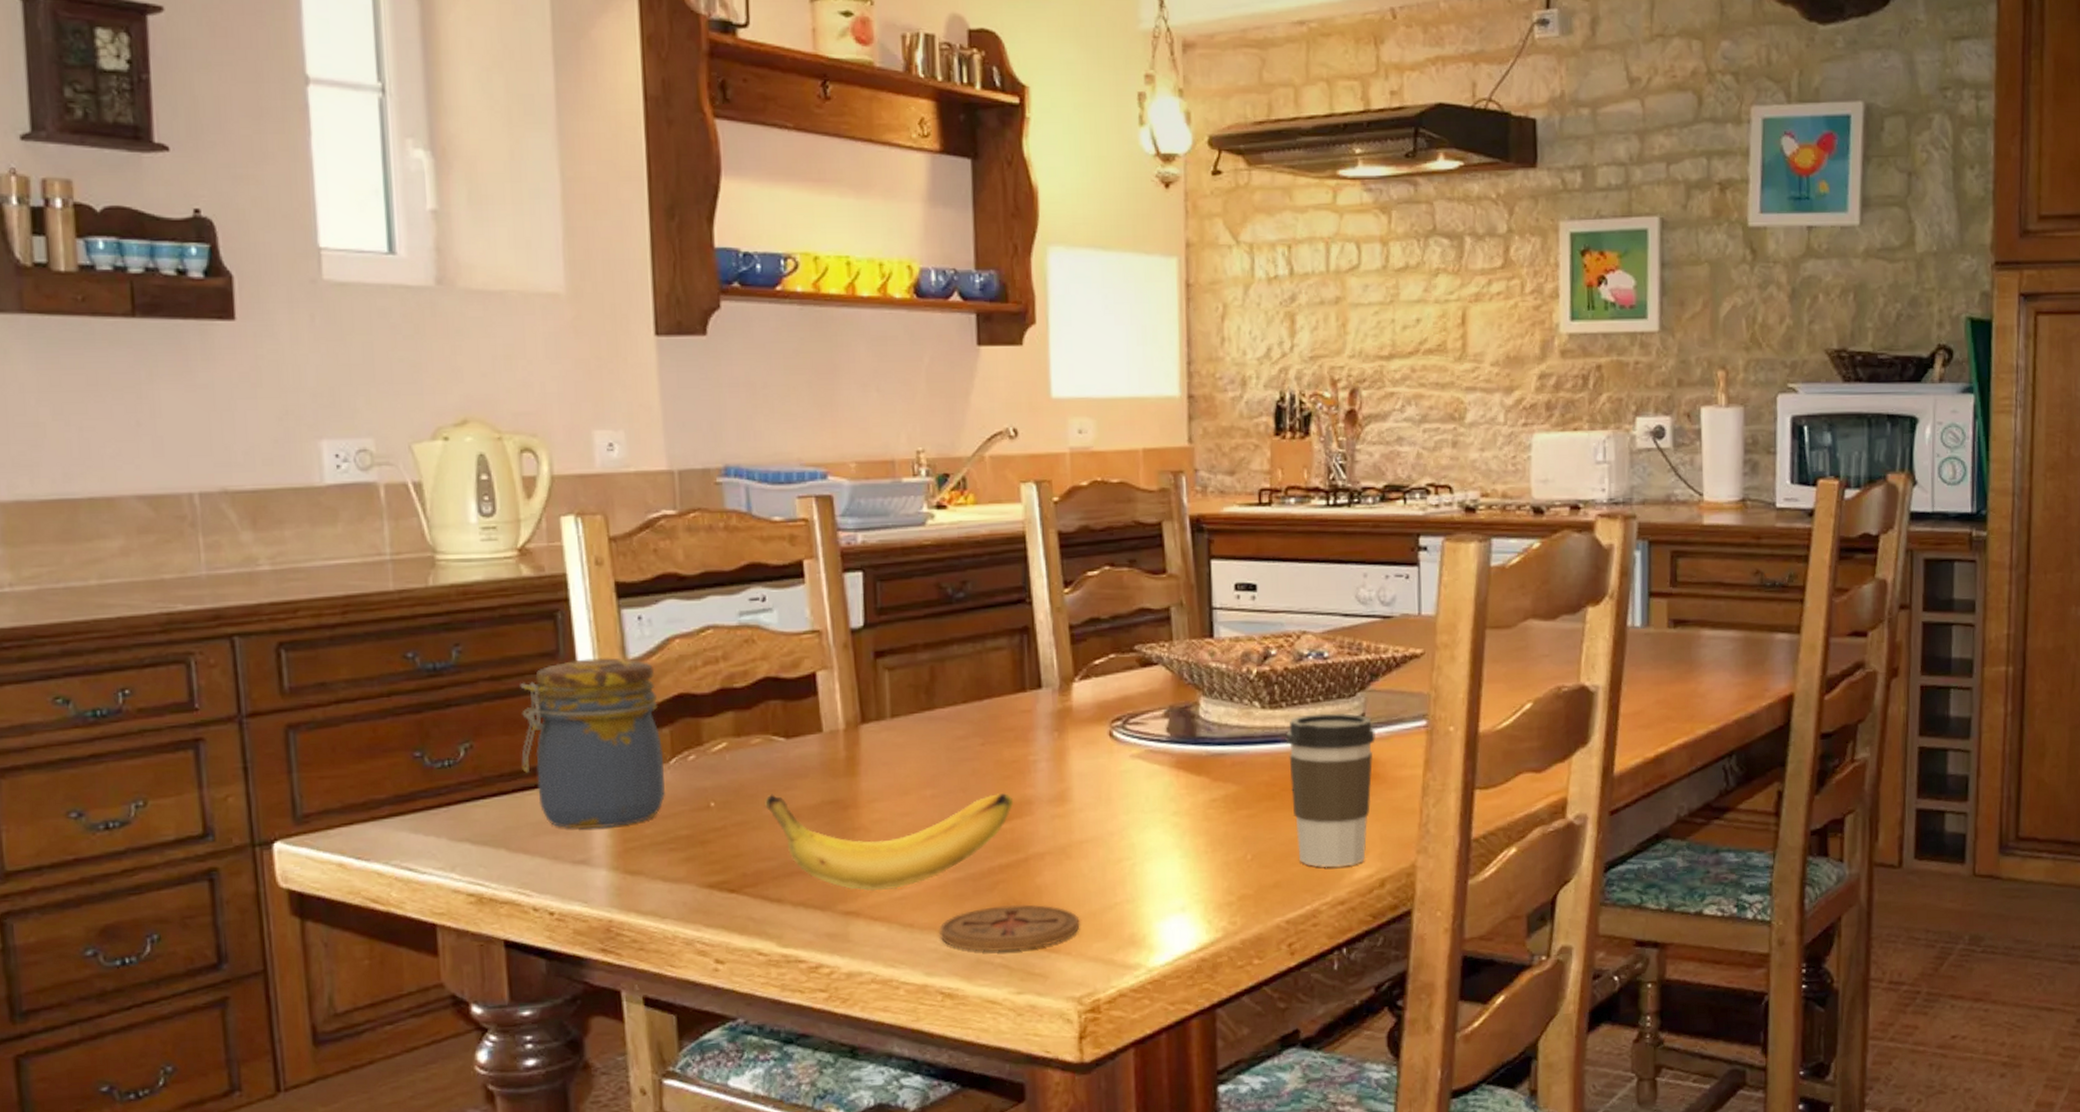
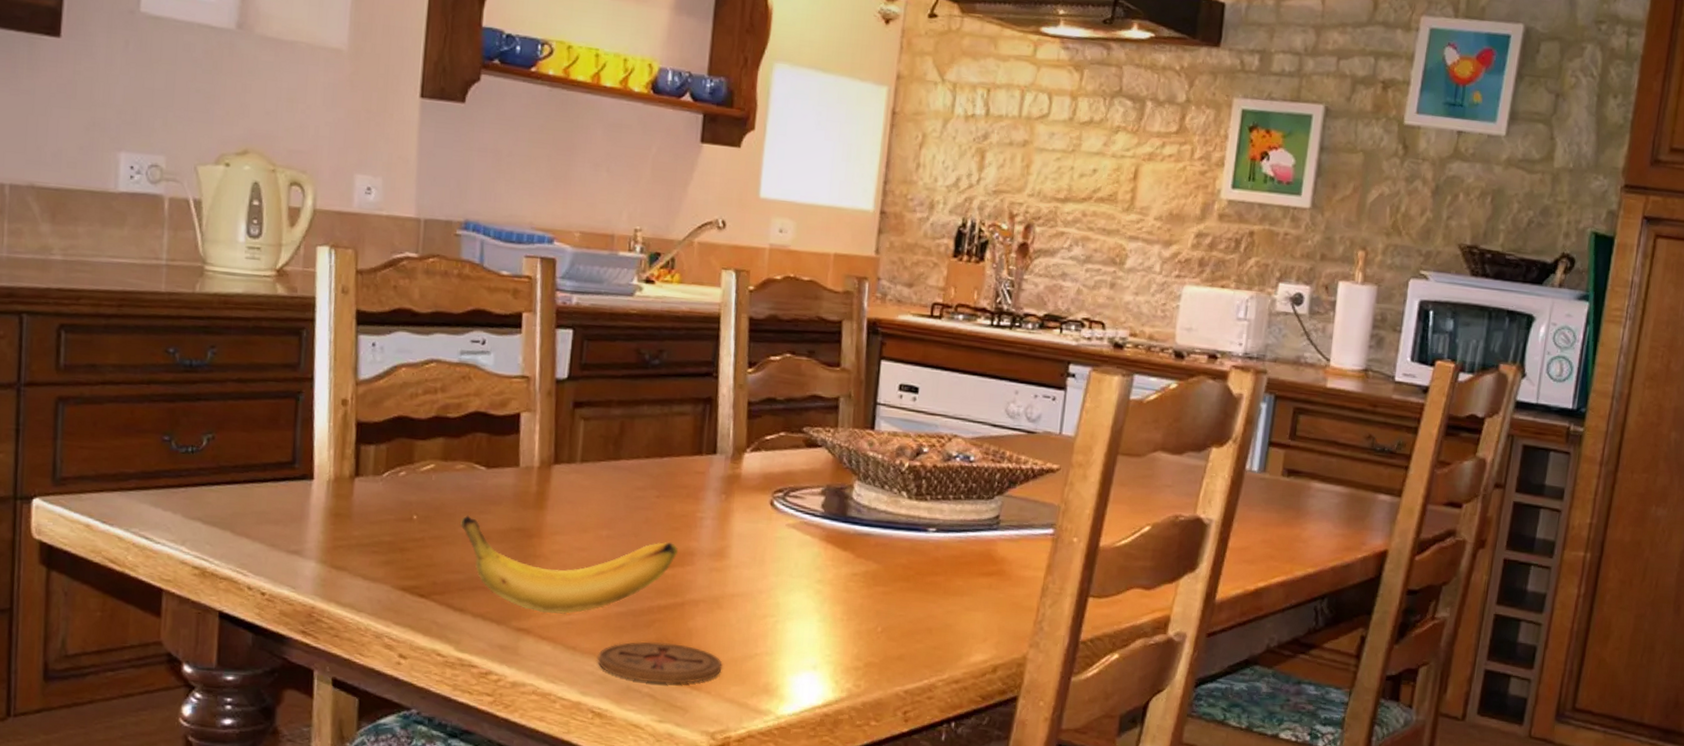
jar: present [520,658,665,829] -> none [254,373,381,526]
coffee cup: present [1286,713,1375,868] -> none [923,509,1007,650]

